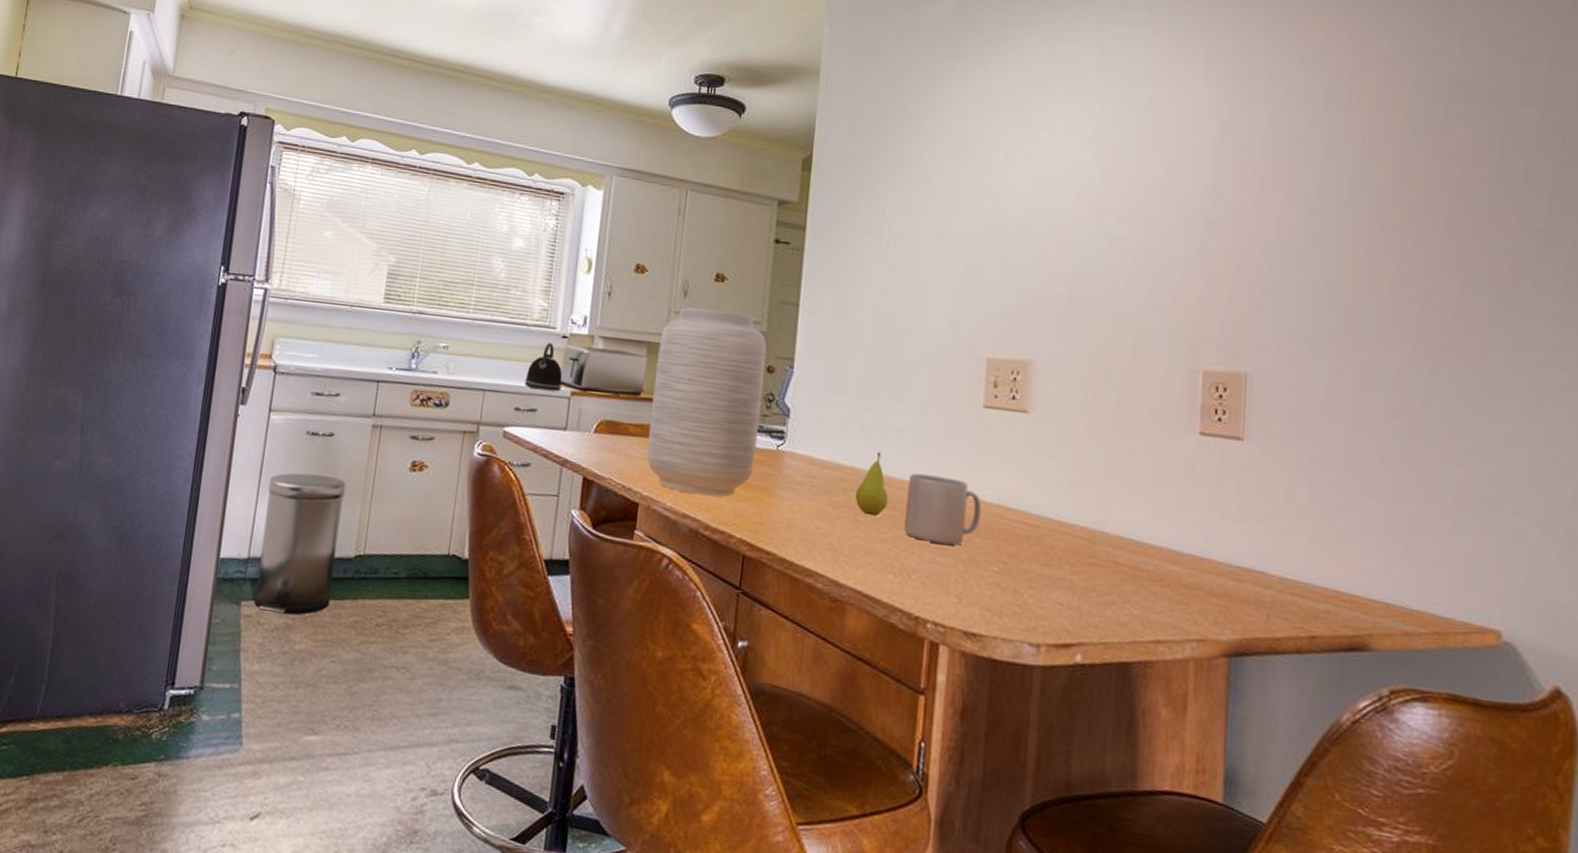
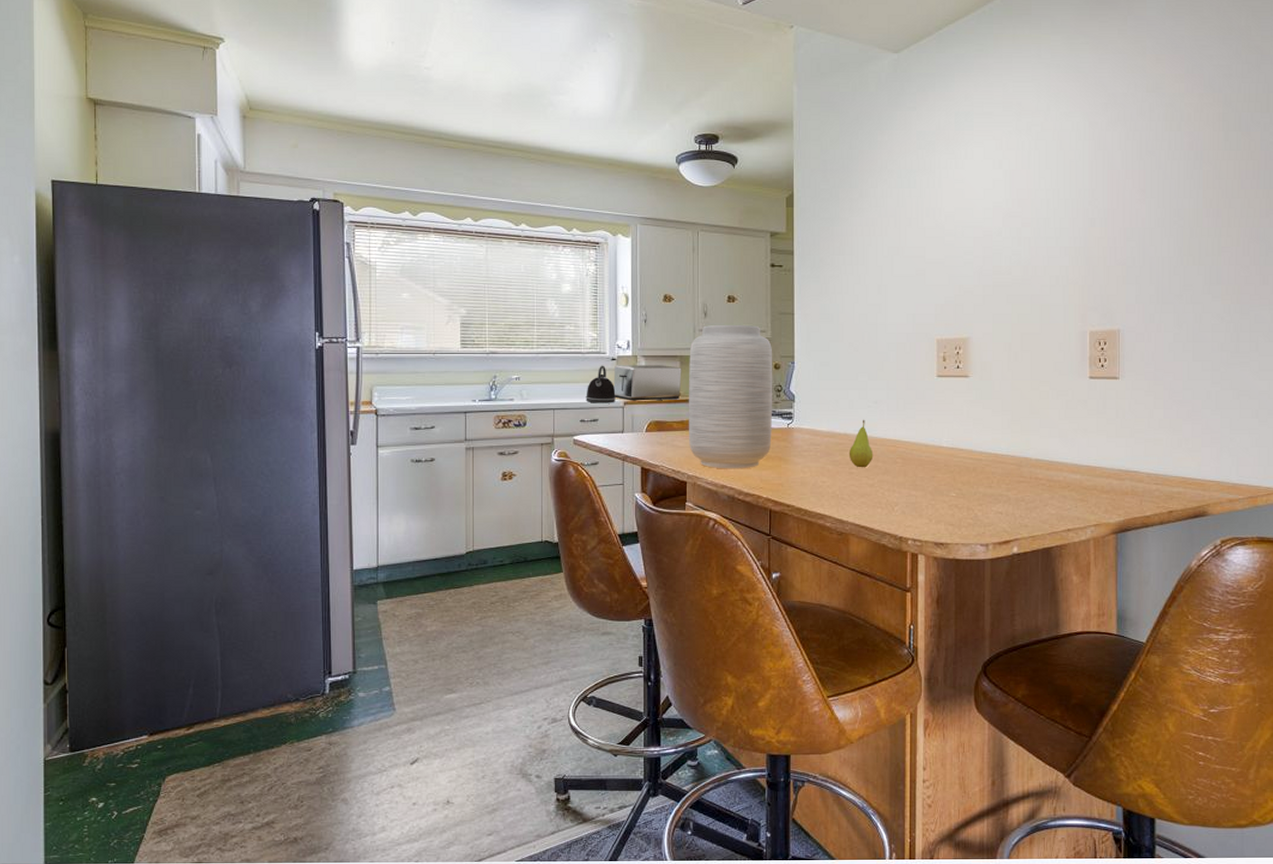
pedal bin: present [253,473,346,615] -> none [386,492,451,605]
mug: present [904,473,982,545] -> none [887,432,940,481]

